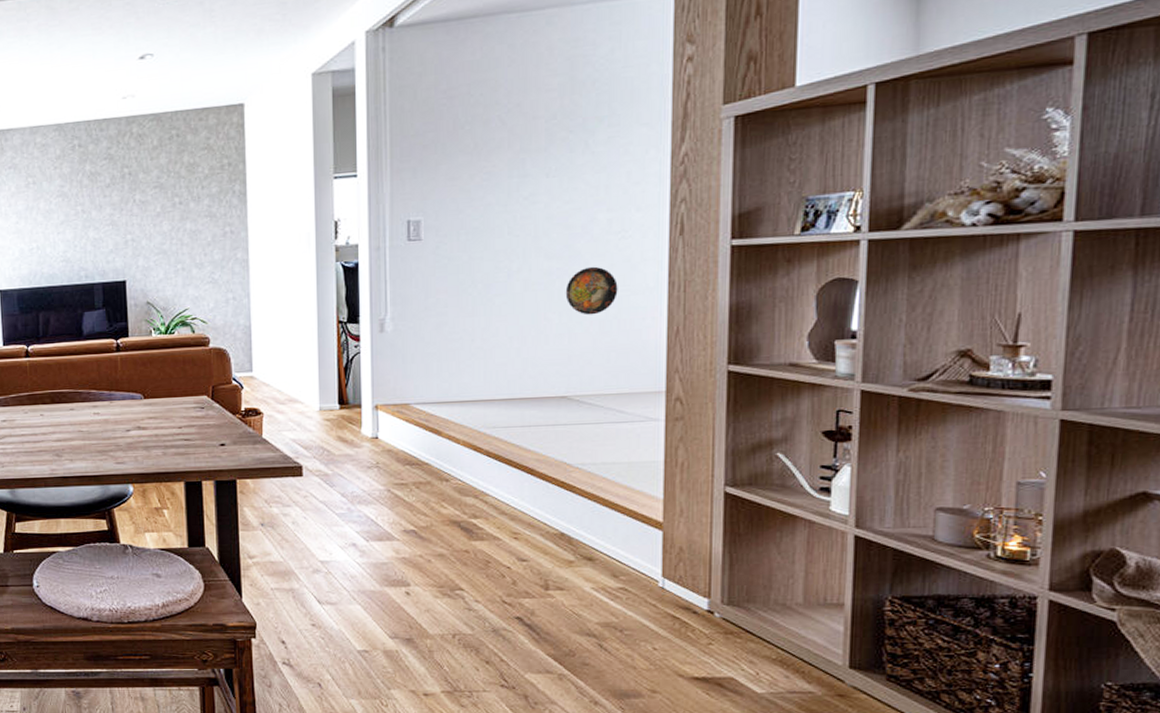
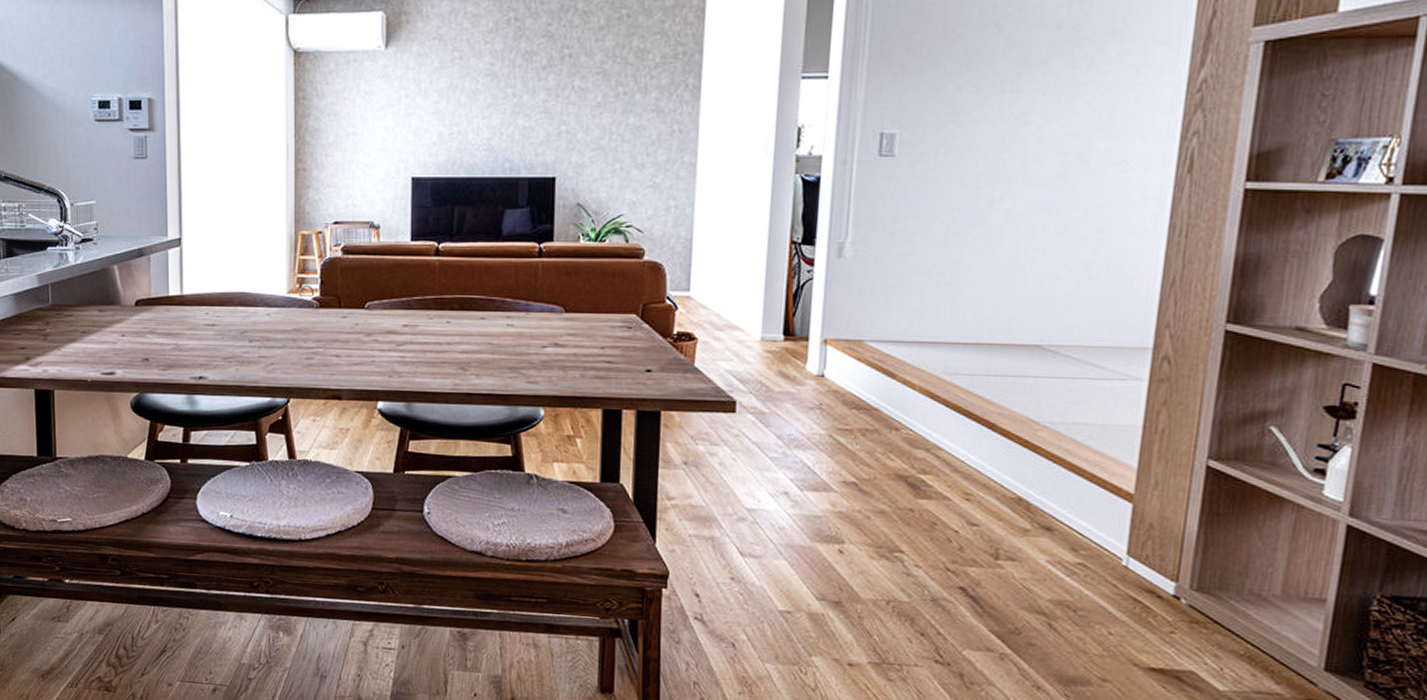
decorative plate: present [565,266,618,315] -> none [1051,201,1112,256]

